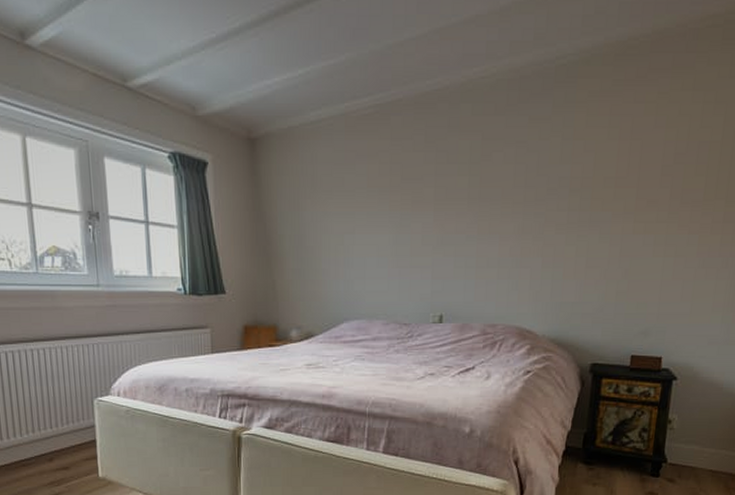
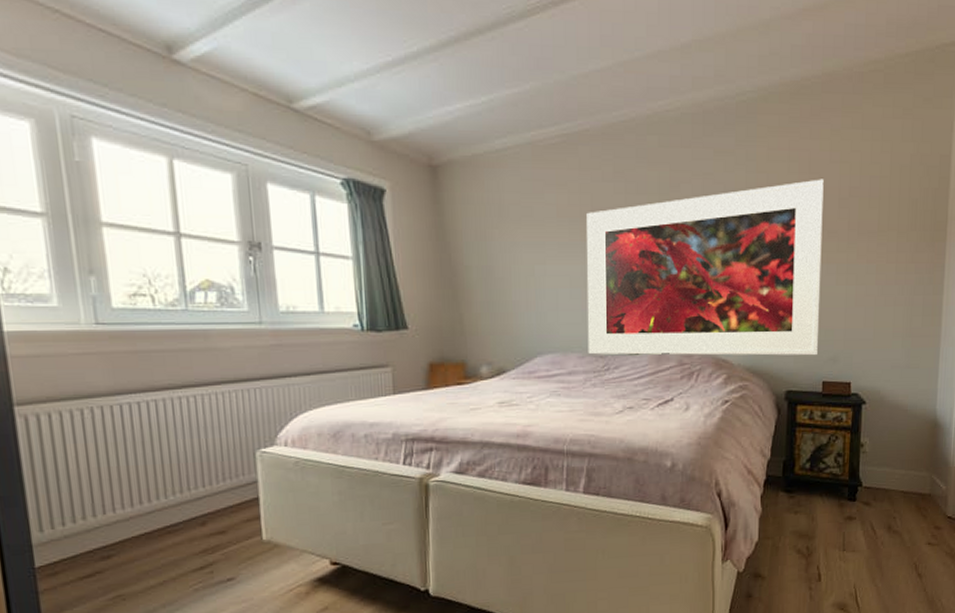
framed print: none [392,145,647,329] -> present [586,179,824,356]

